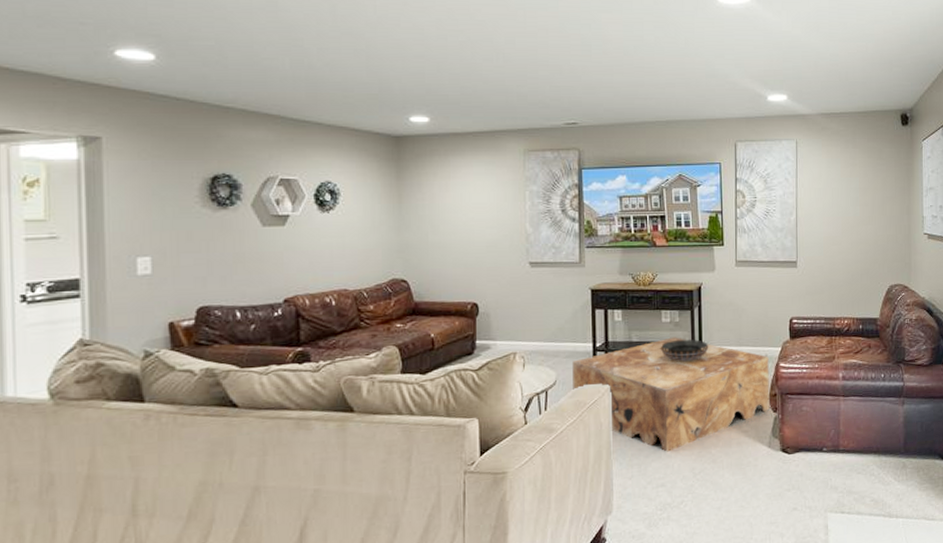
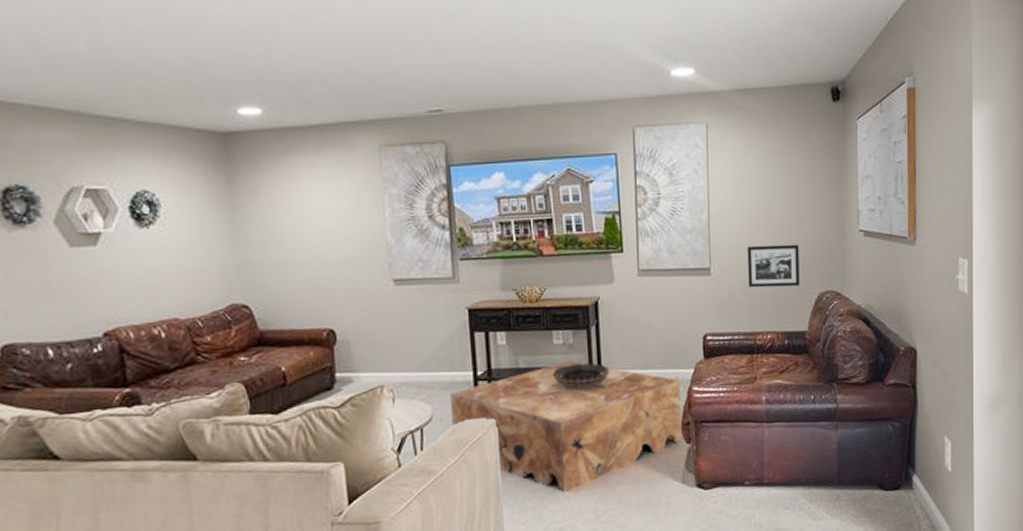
picture frame: none [828,243,873,280] -> present [747,244,800,288]

